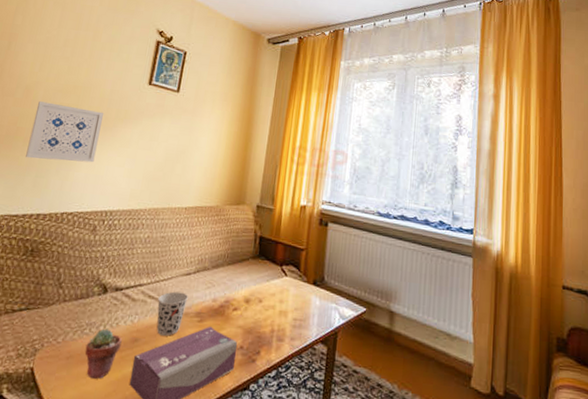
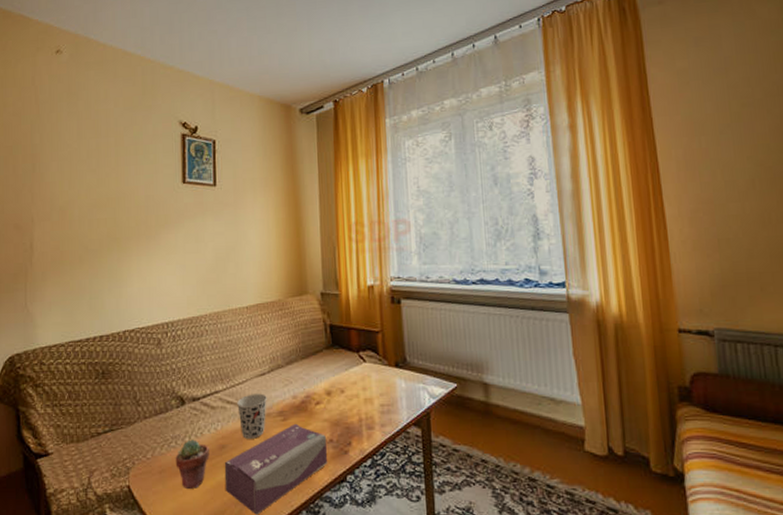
wall art: present [25,101,105,163] -> none [75,220,144,281]

